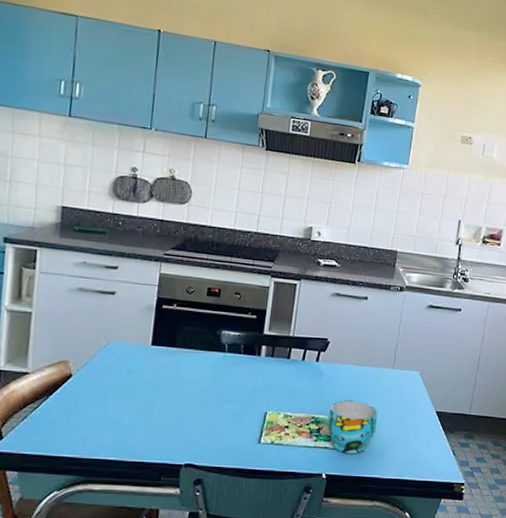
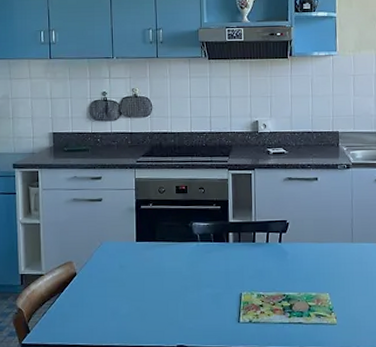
cup: present [327,400,378,454] -> none [297,276,345,328]

